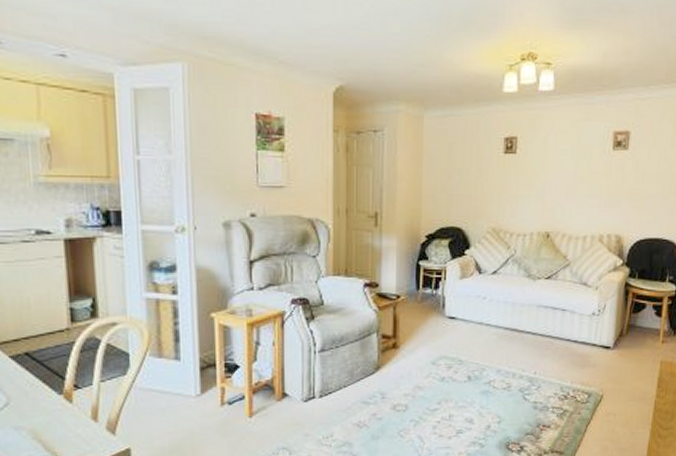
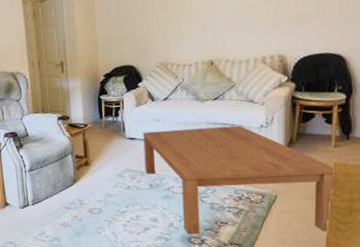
coffee table: none [464,310,661,439] -> present [143,125,334,234]

